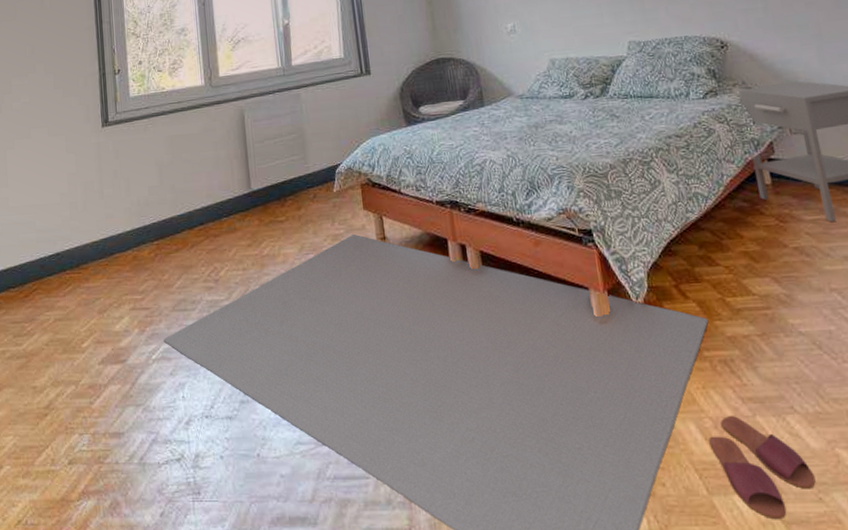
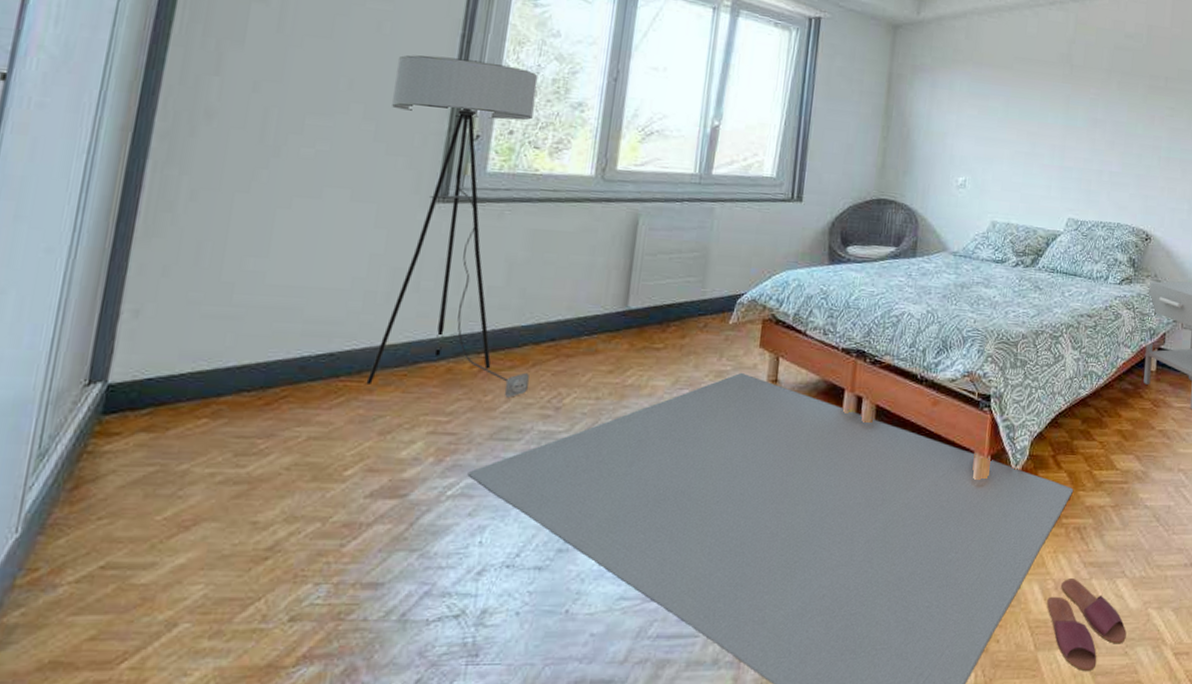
floor lamp: none [59,11,192,275] -> present [366,55,538,398]

